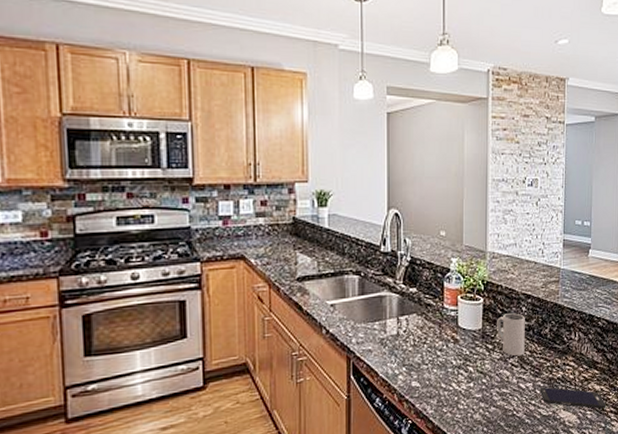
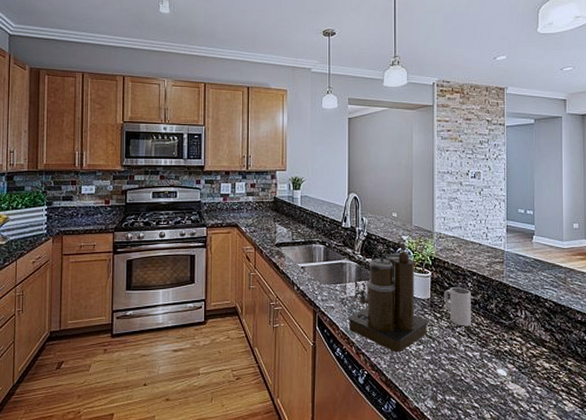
coffee maker: none [388,260,480,395] -> present [347,237,429,352]
smartphone: present [539,386,606,409] -> none [487,358,557,386]

